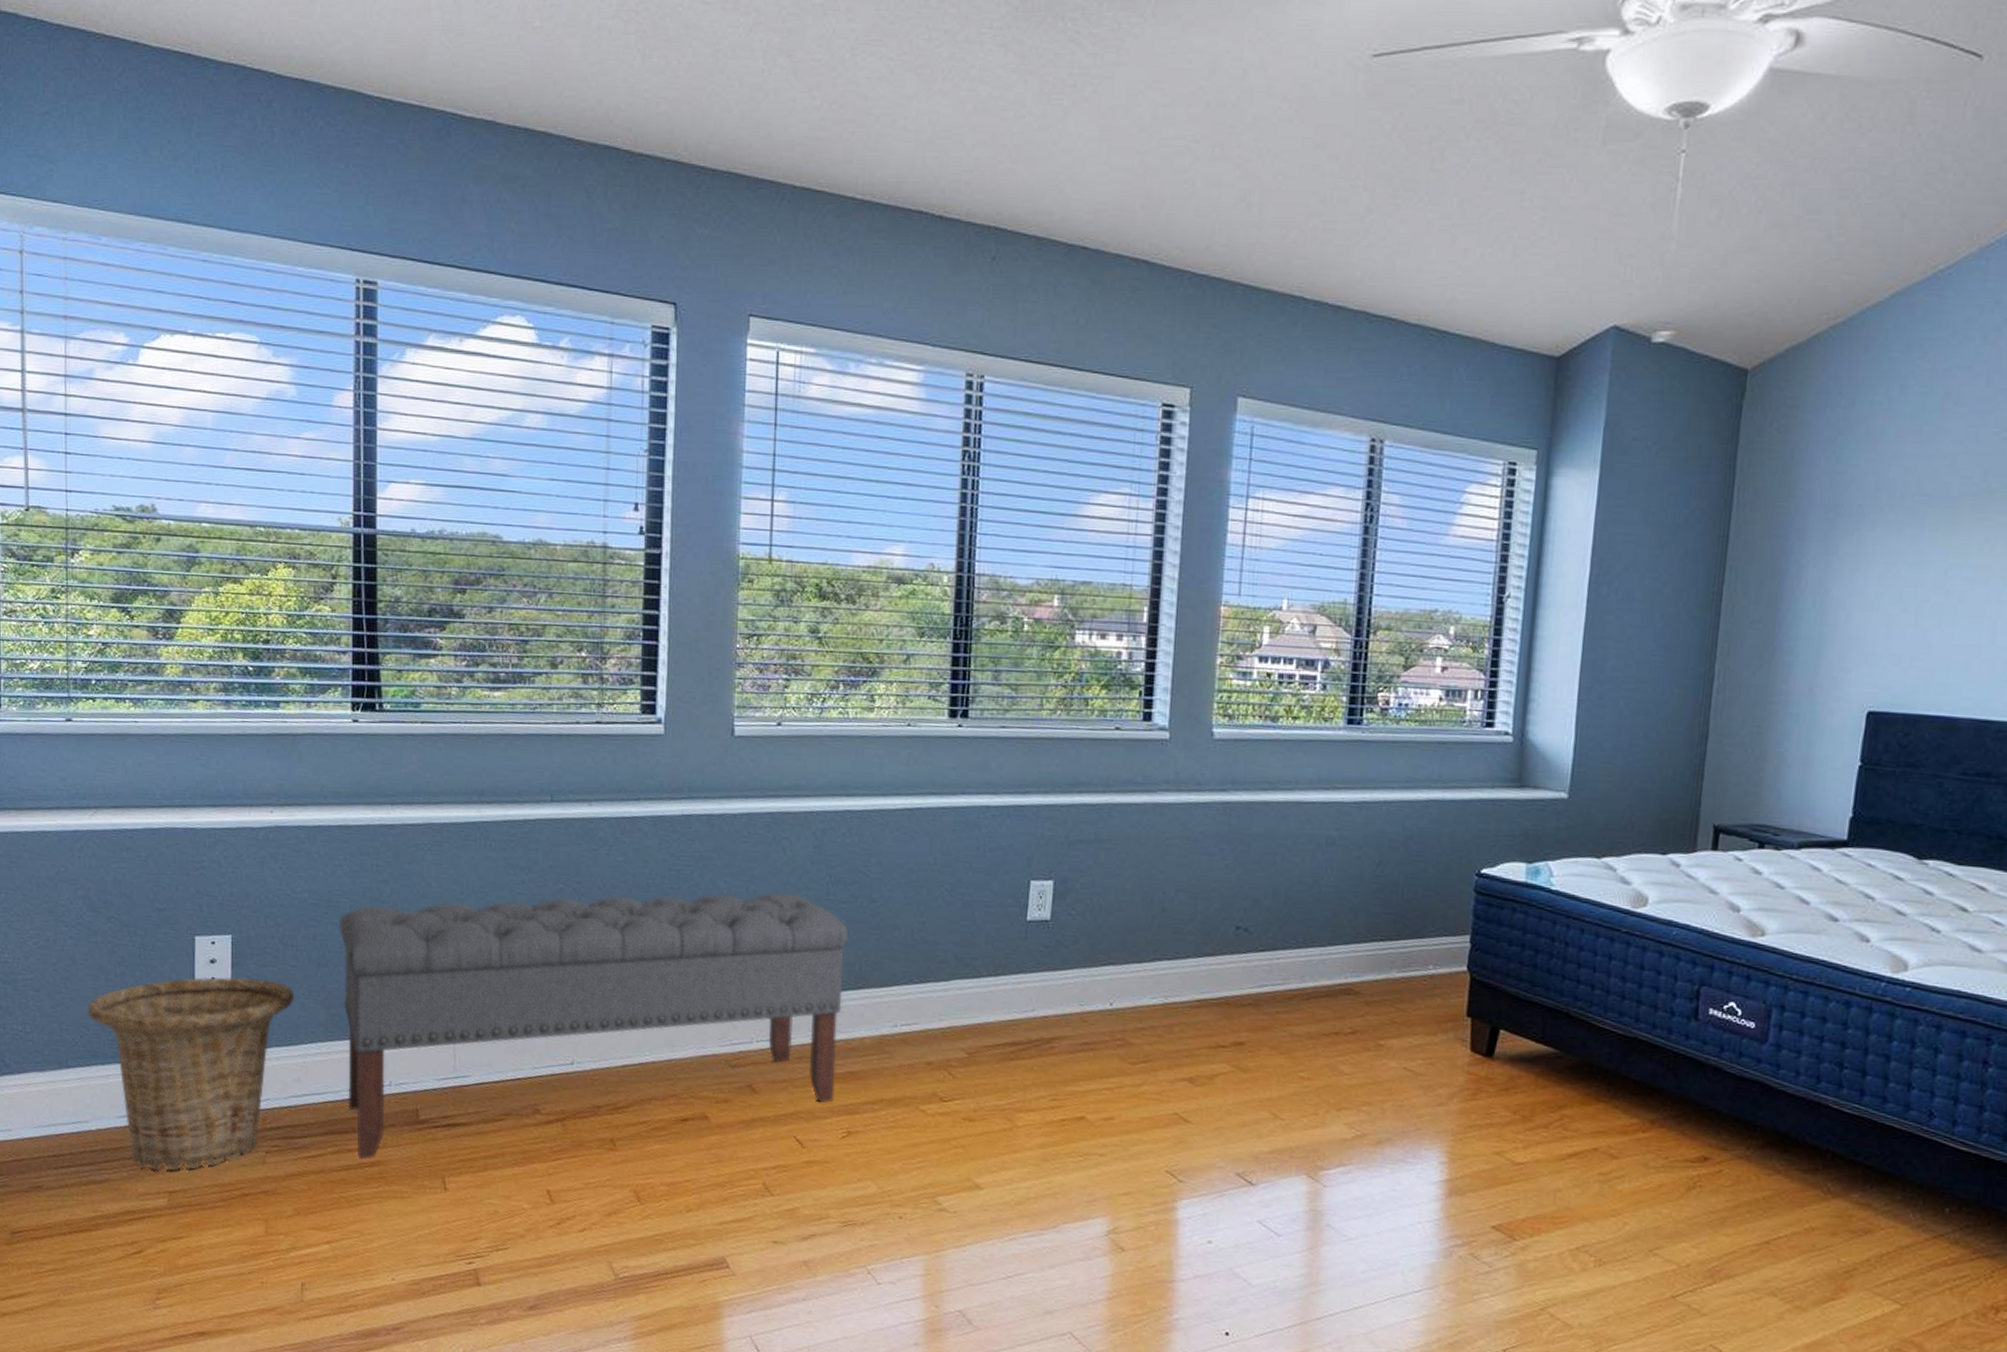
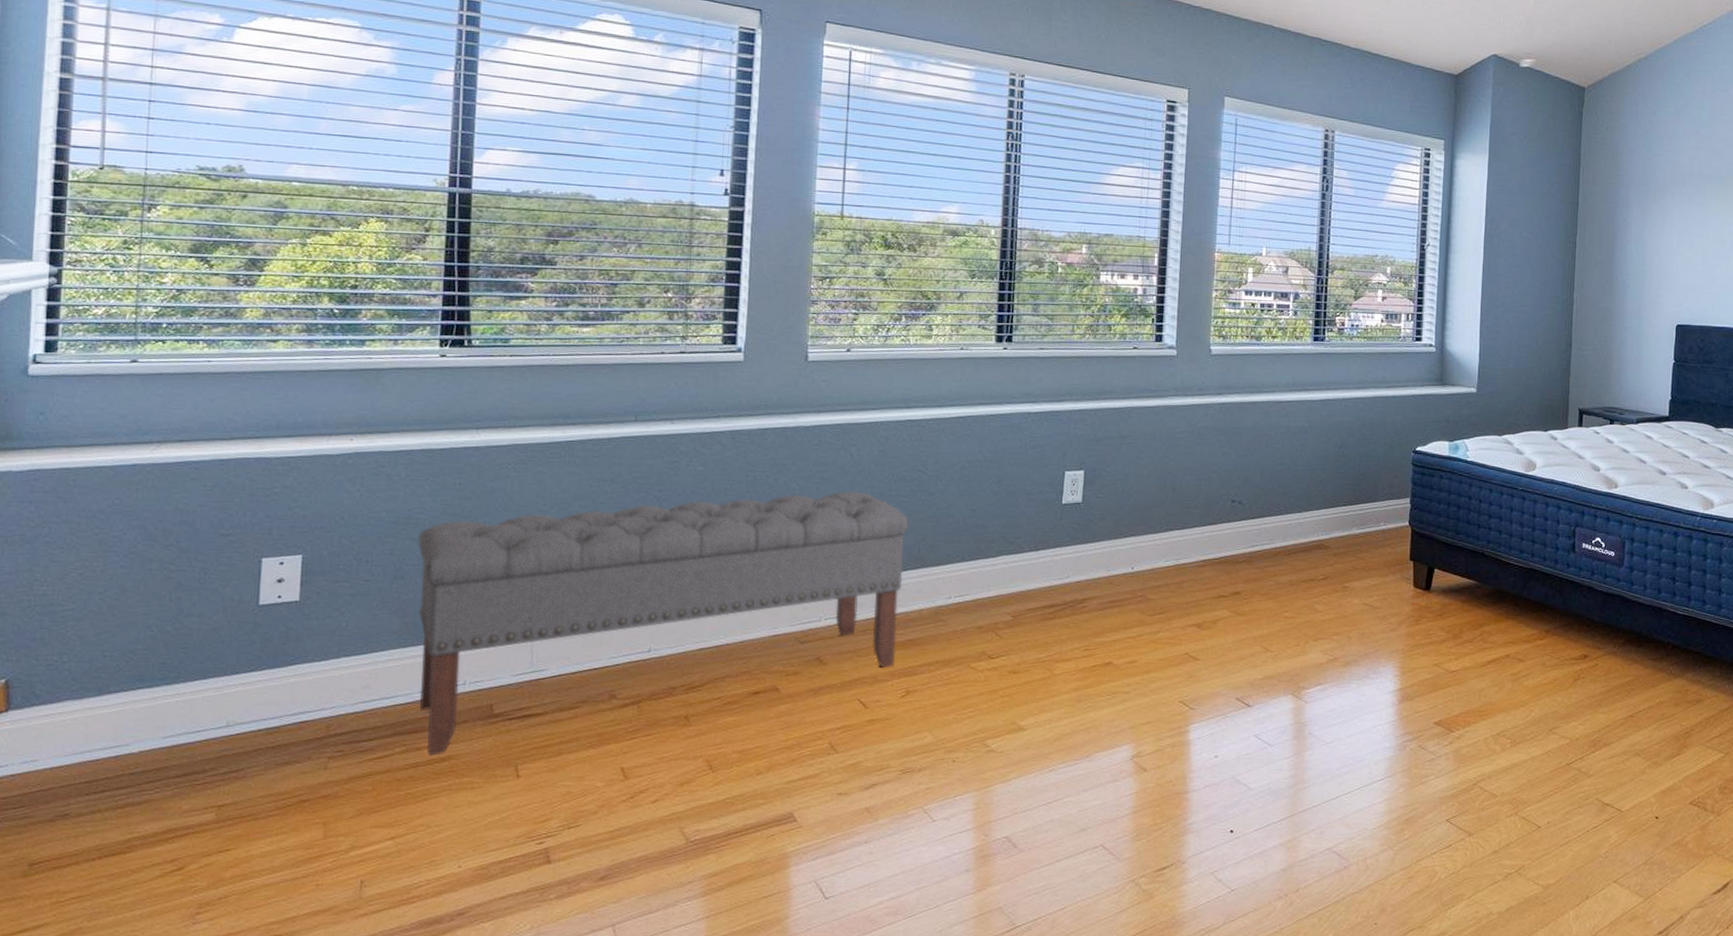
basket: present [88,977,295,1171] -> none [136,594,368,785]

